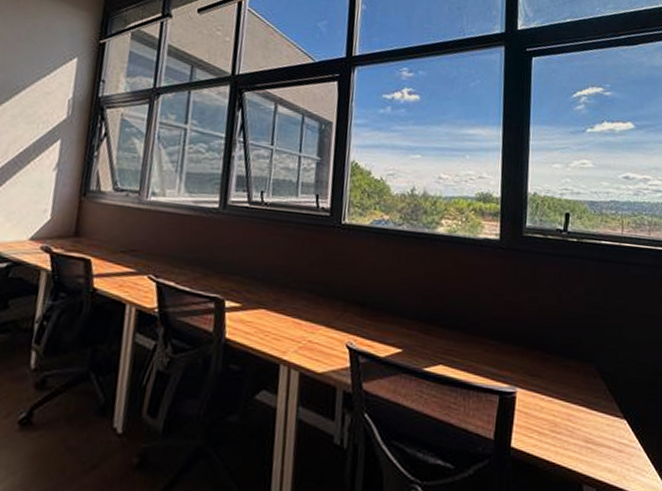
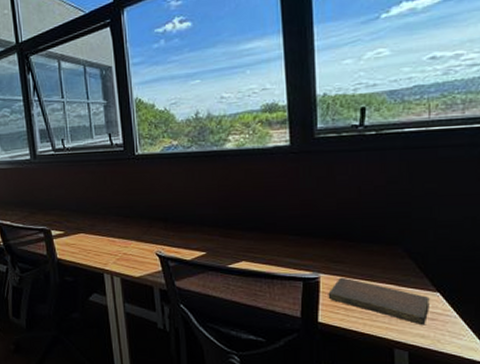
notebook: none [523,393,618,458] -> present [328,277,430,326]

